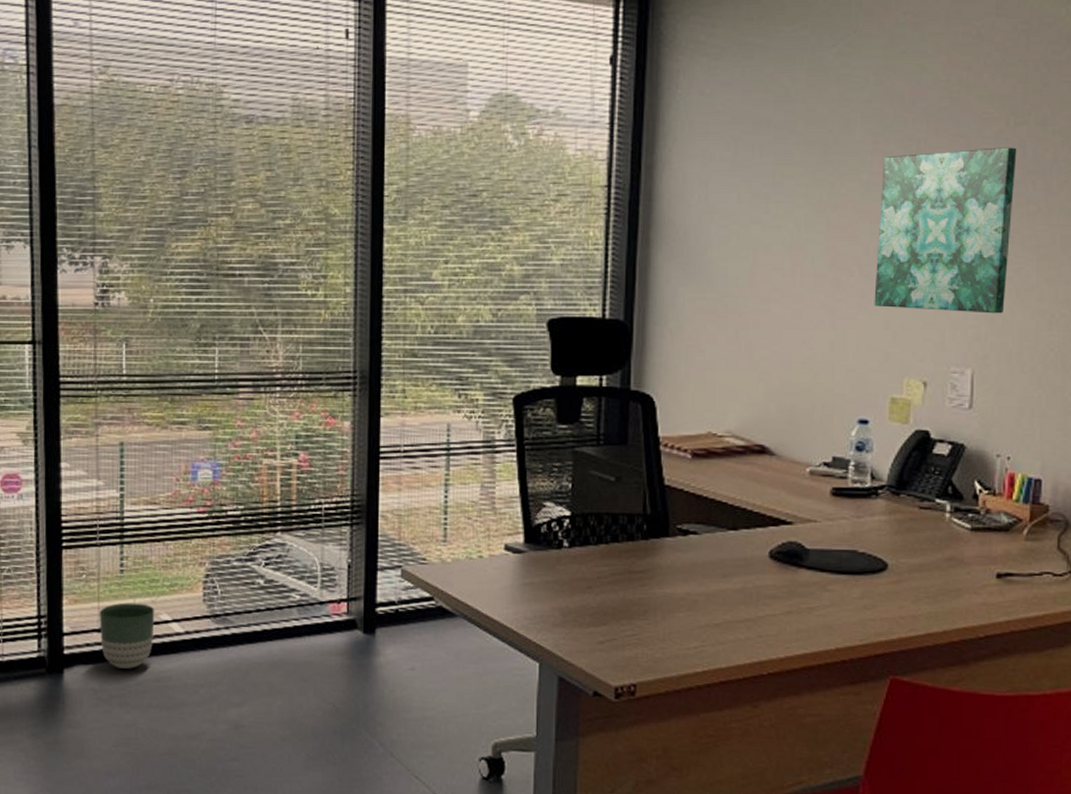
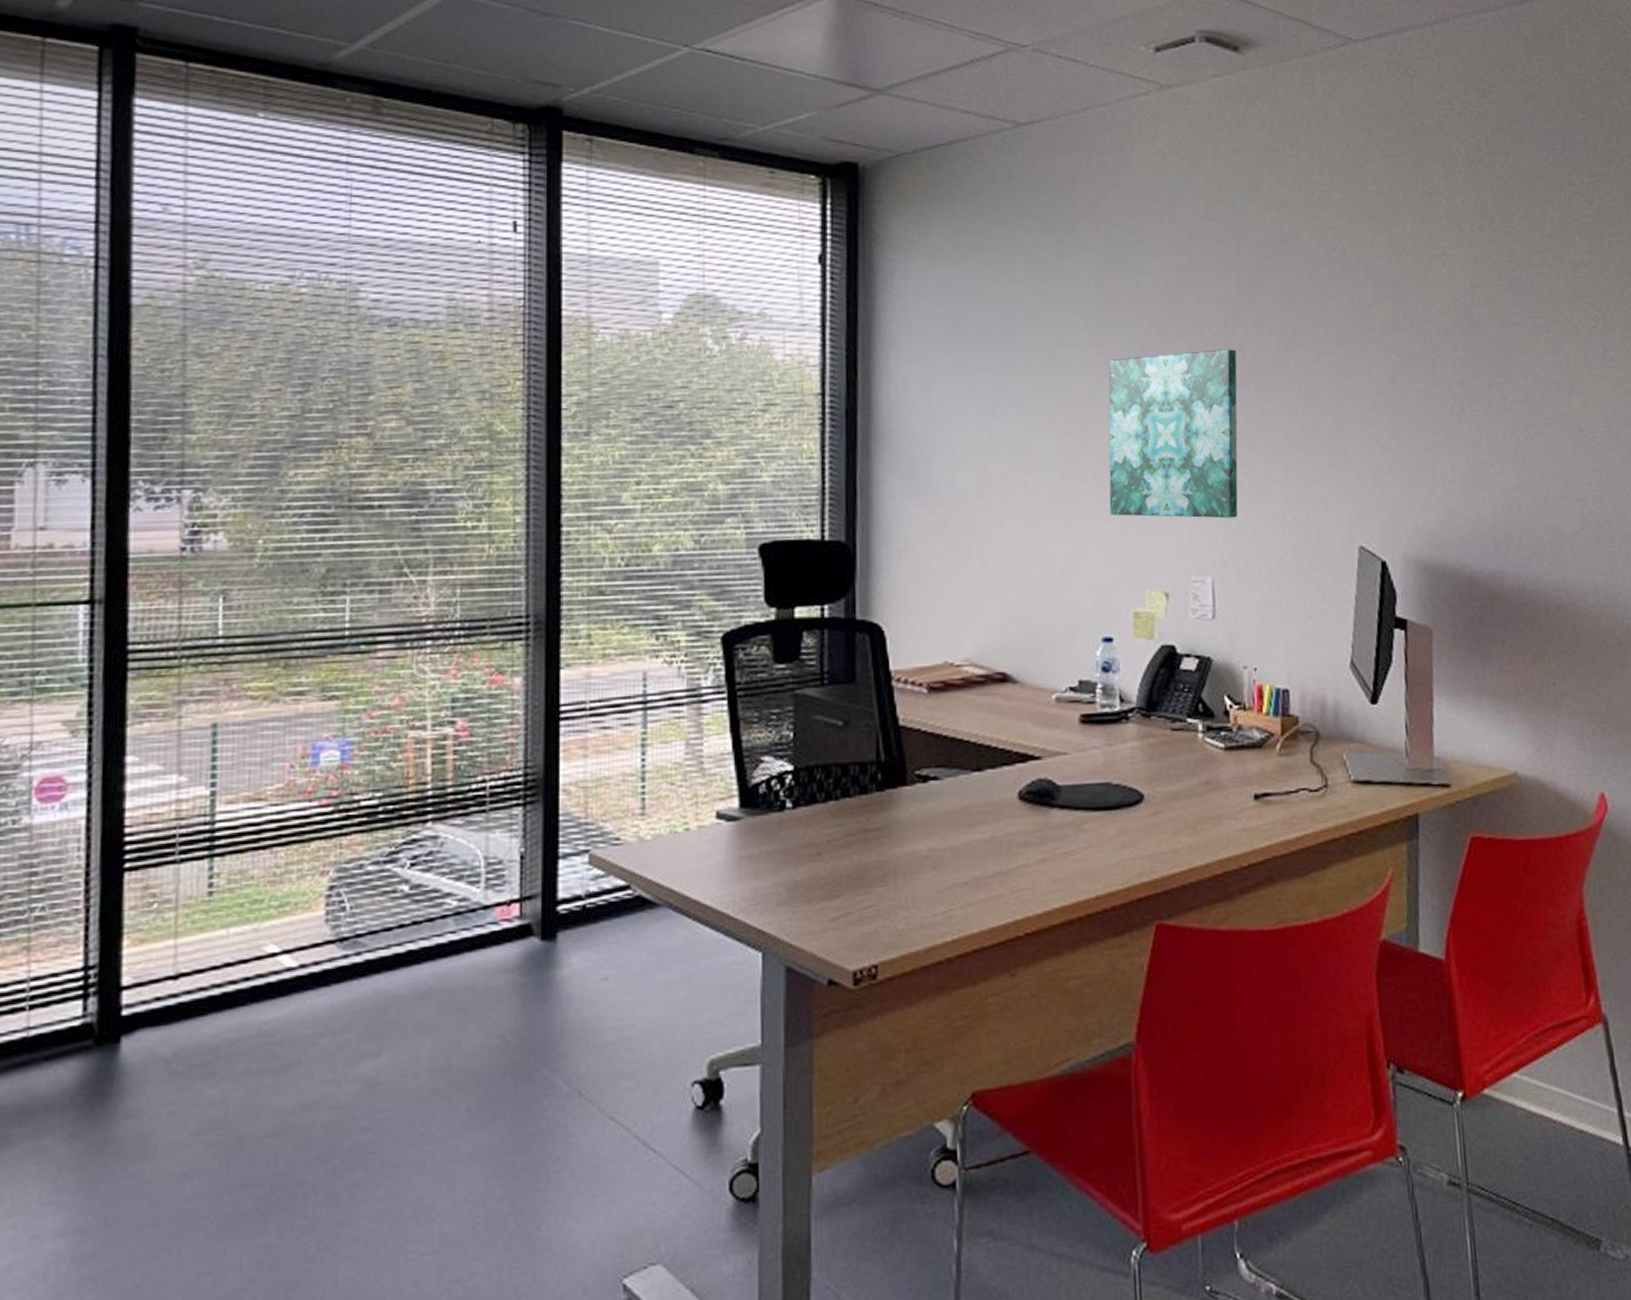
planter: present [99,603,155,669] -> none [176,933,257,1026]

